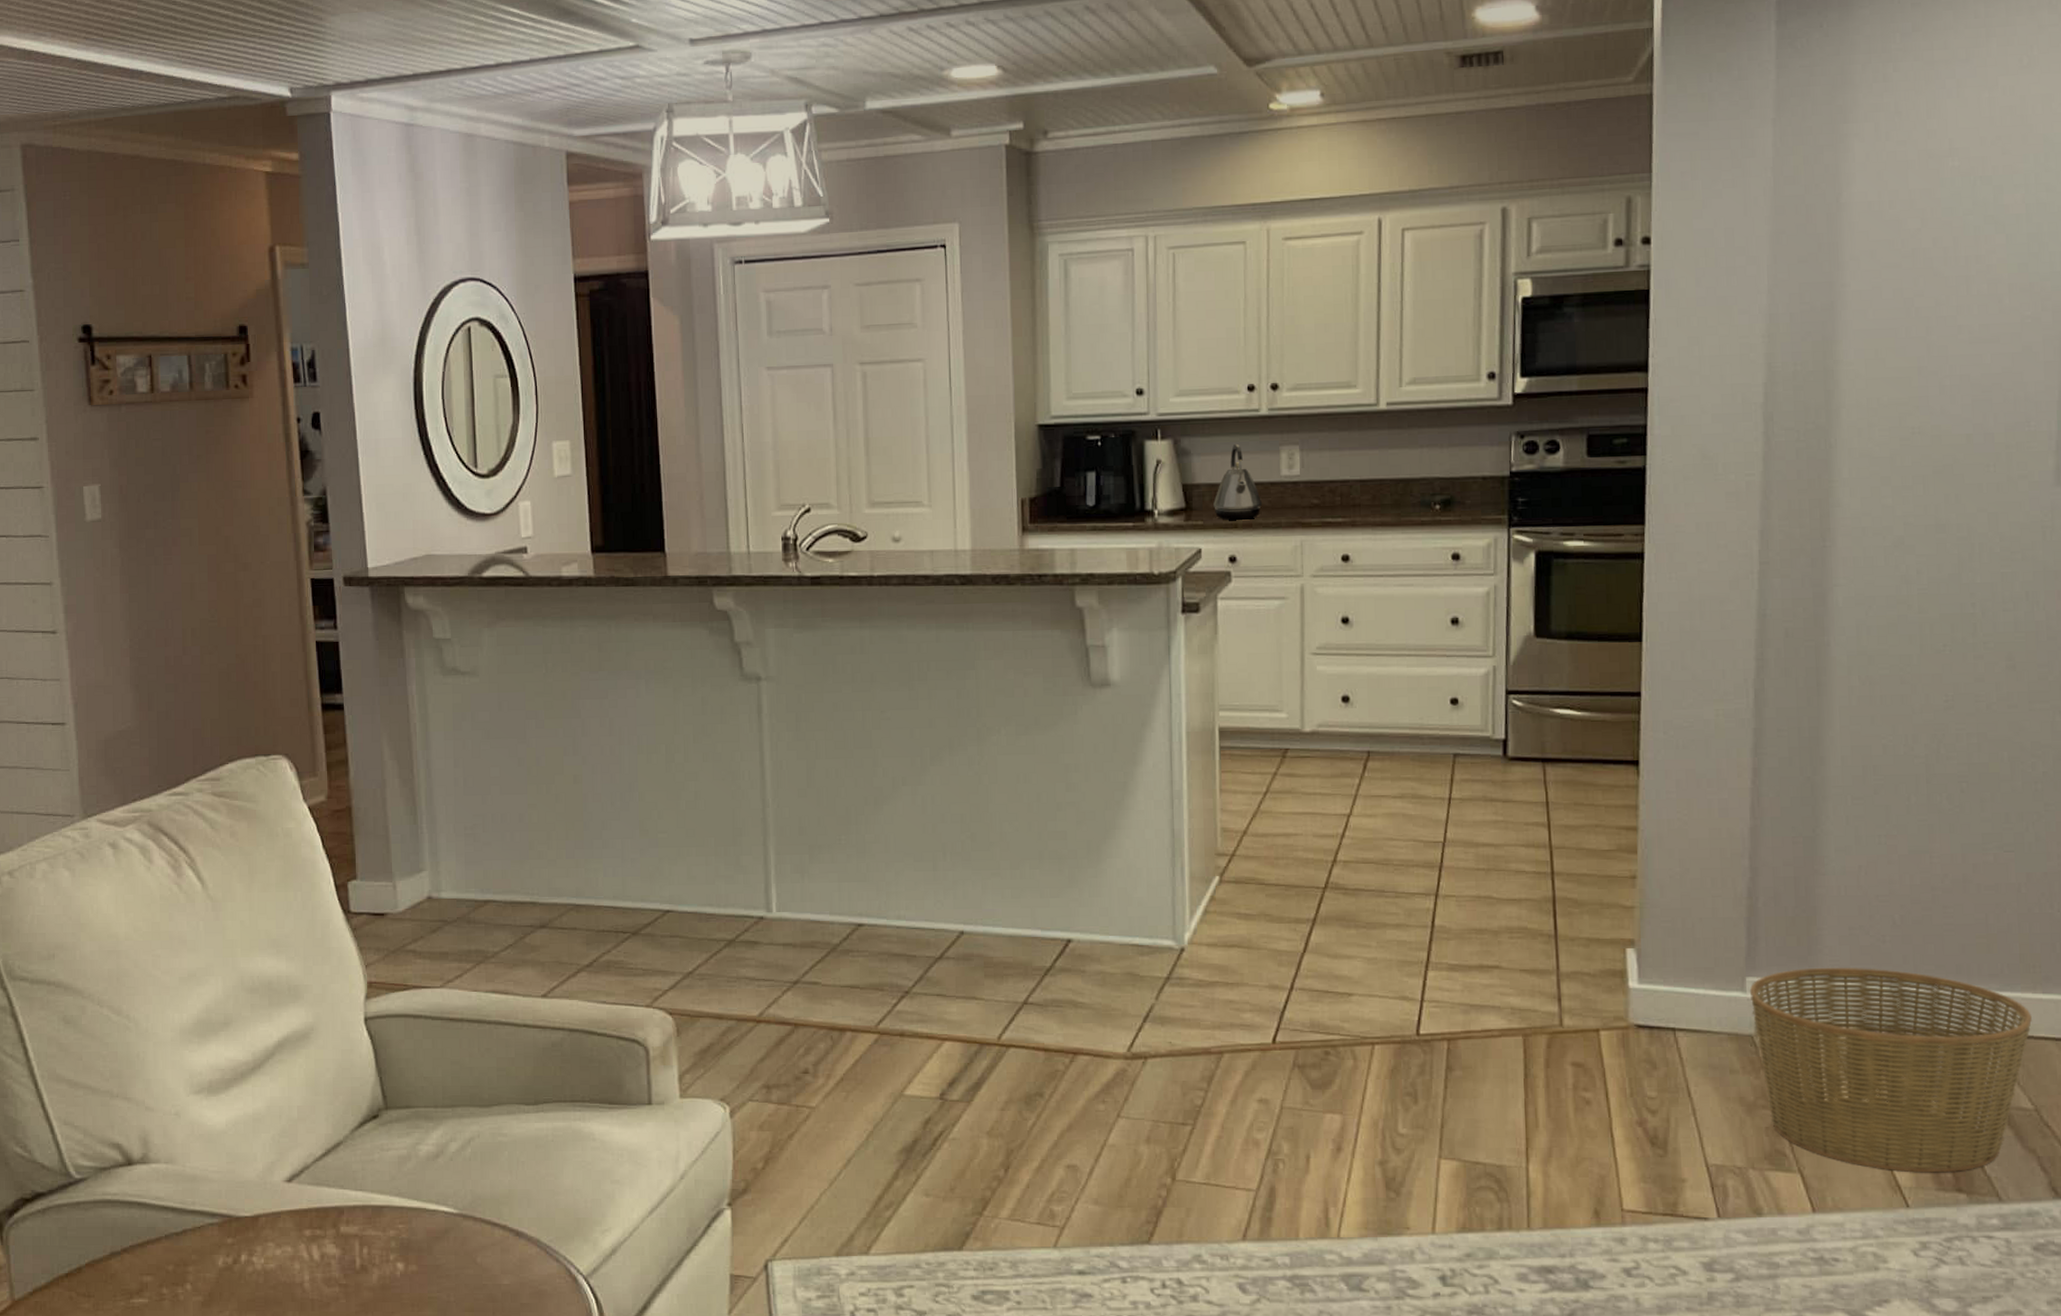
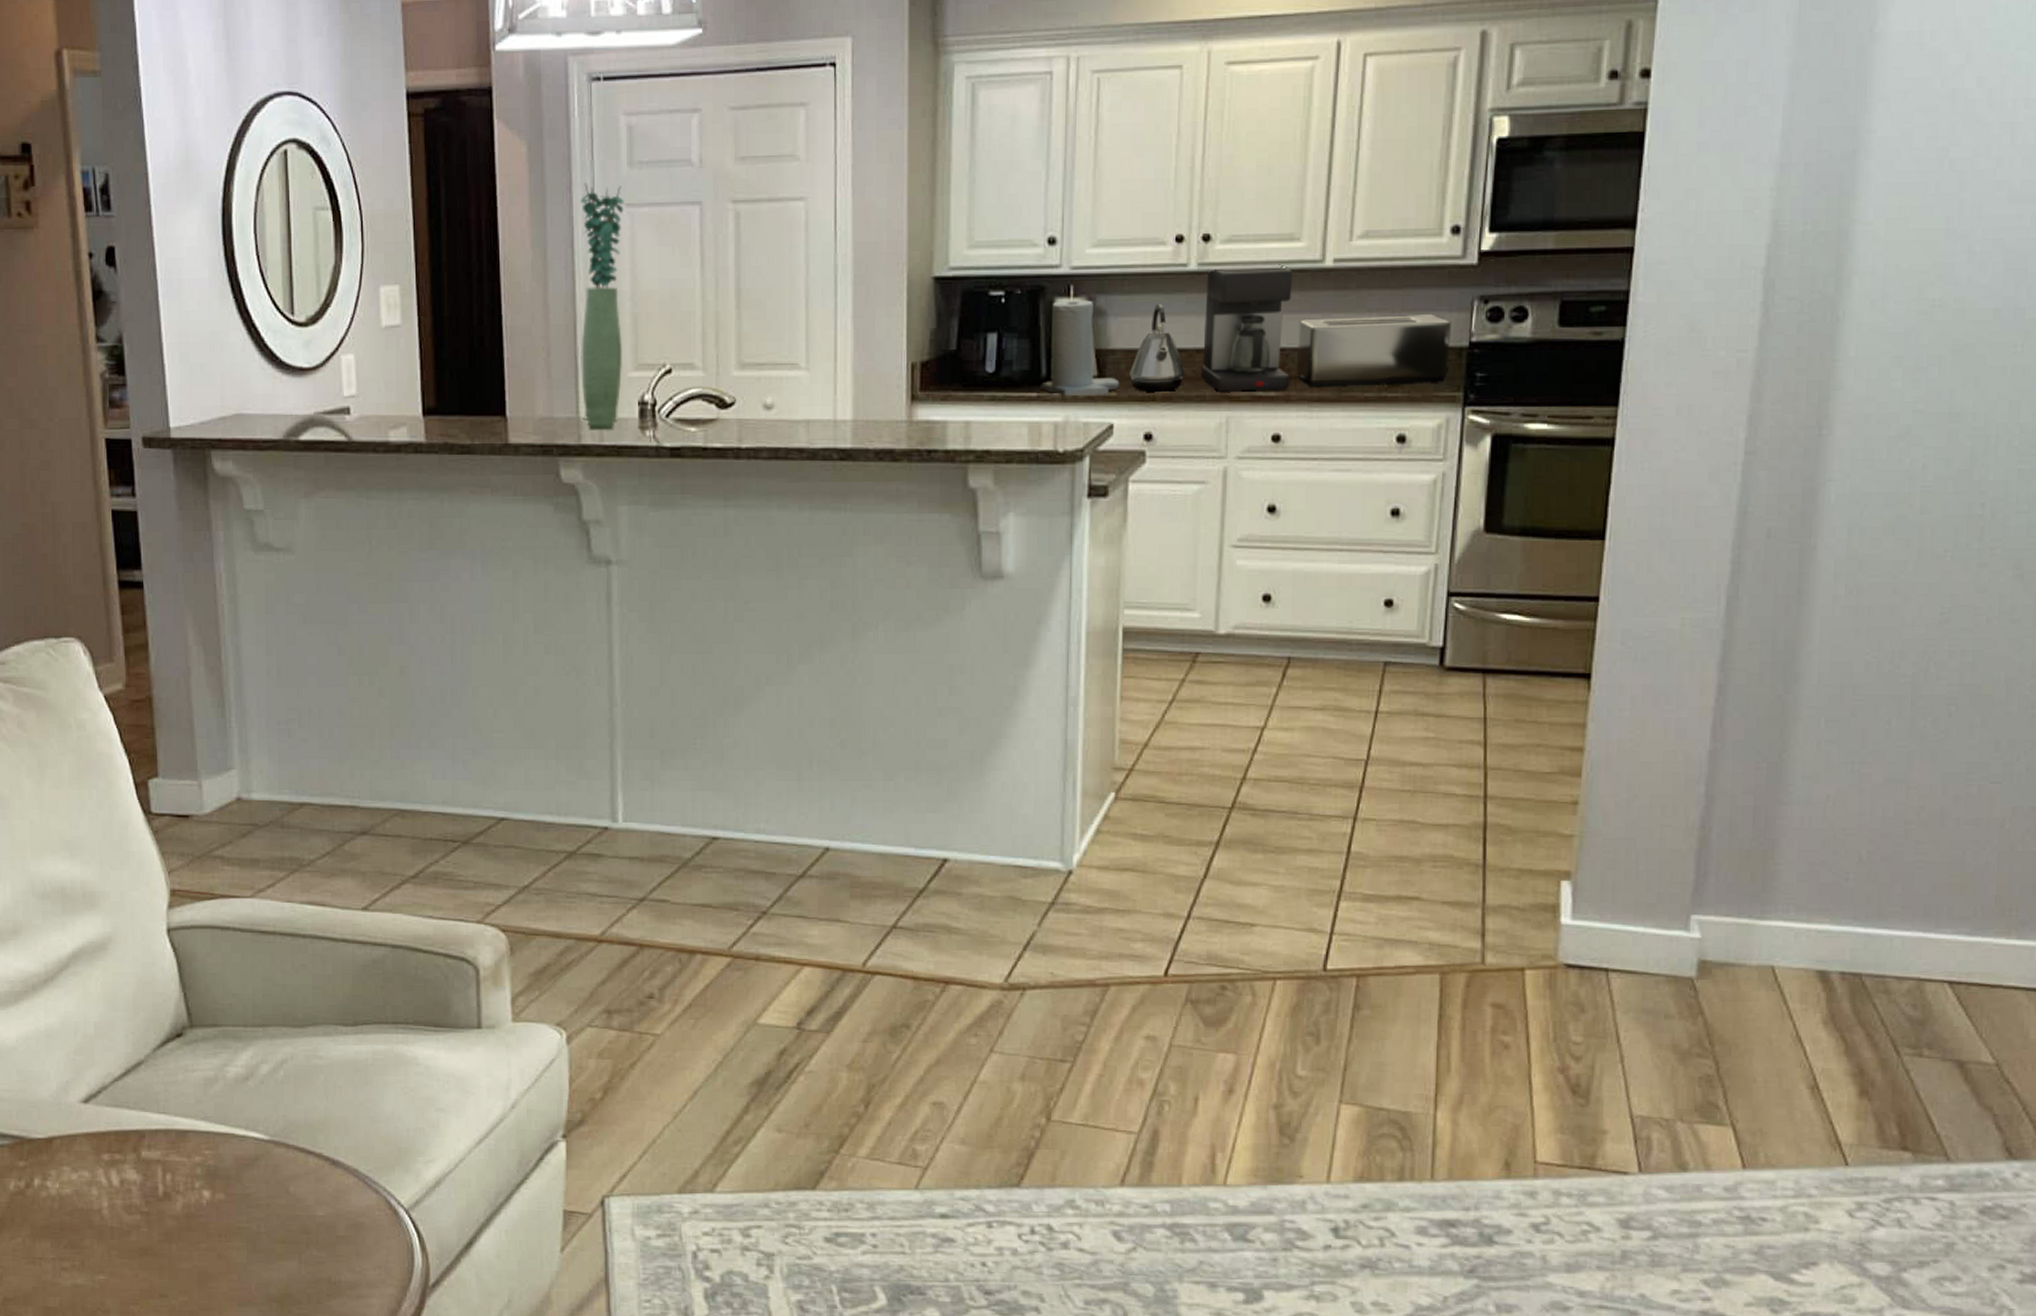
vase: none [727,350,768,564] -> present [580,182,624,431]
paper towel: none [1136,442,1205,525] -> present [1041,300,1120,396]
coffee maker: none [1276,408,1355,519] -> present [1201,264,1292,392]
toaster: none [1359,448,1494,514] -> present [1296,314,1451,388]
basket: present [1749,967,2032,1173] -> none [1693,906,2002,1130]

